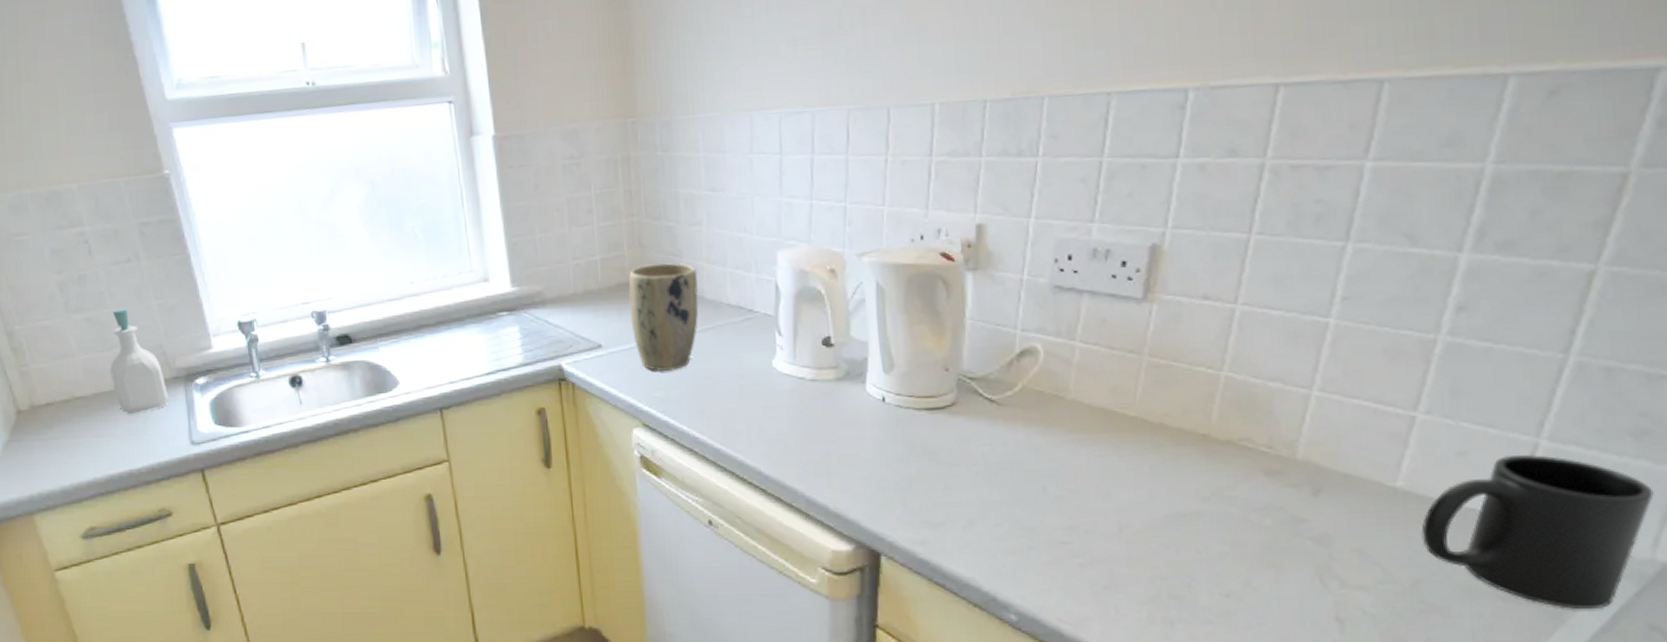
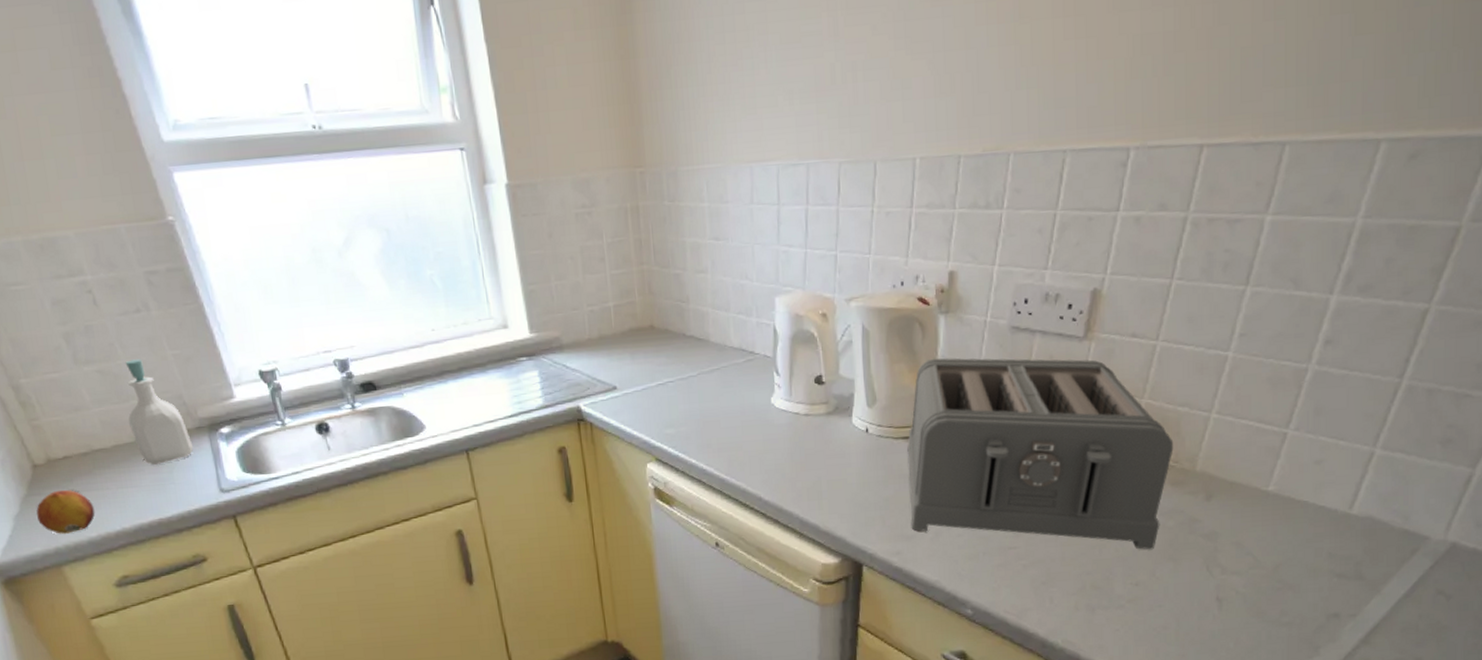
fruit: none [16,437,70,482] -> present [36,490,95,534]
plant pot: present [628,263,699,371] -> none [640,308,705,410]
toaster: none [931,319,1266,554] -> present [907,358,1174,550]
mug: present [1421,453,1654,610] -> none [1284,460,1451,582]

